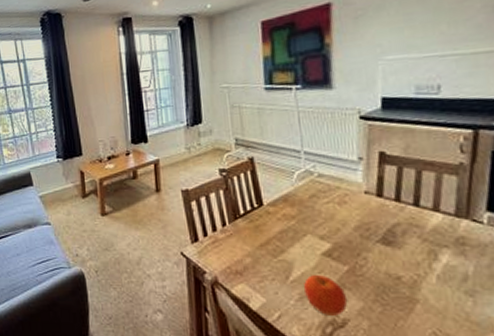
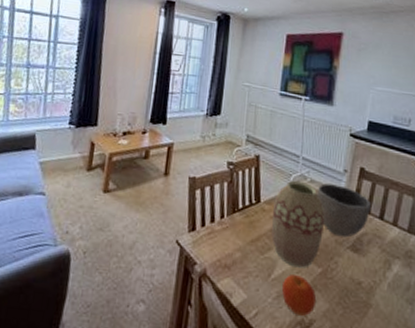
vase: none [278,177,344,268] -> present [271,180,325,268]
bowl: none [328,175,401,231] -> present [316,183,371,238]

